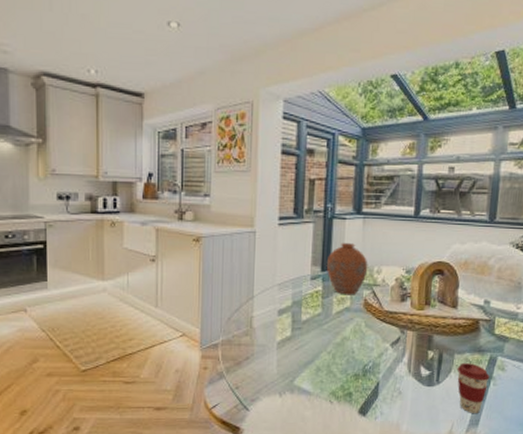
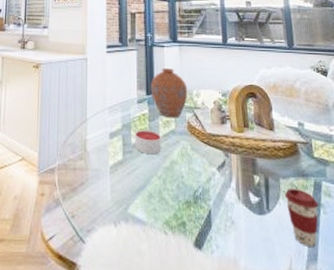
candle: none [305,307,334,331] -> present [135,130,162,155]

